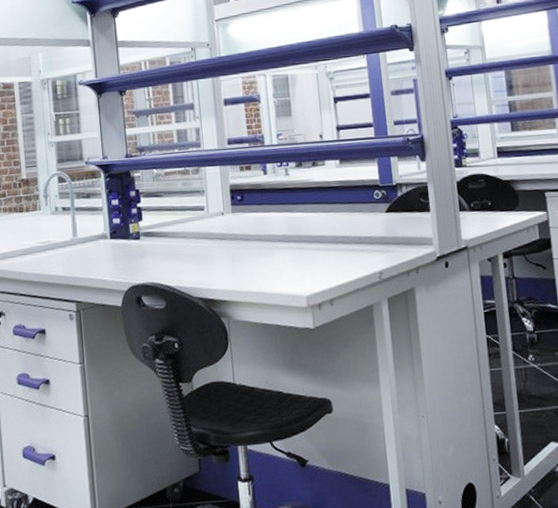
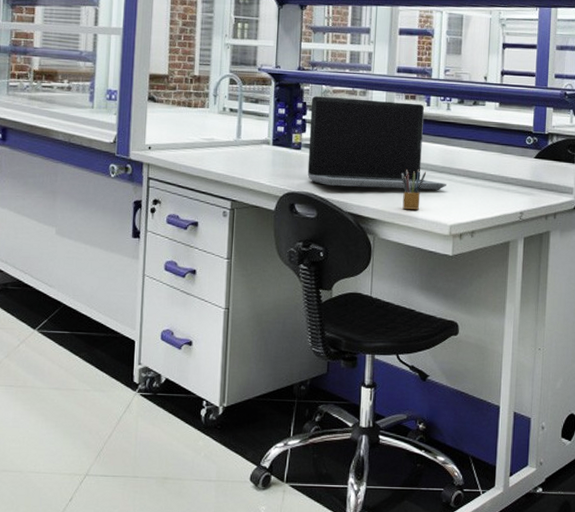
laptop computer: none [143,173,297,273] -> present [307,95,447,190]
pencil box: none [247,241,274,286] -> present [401,168,427,210]

